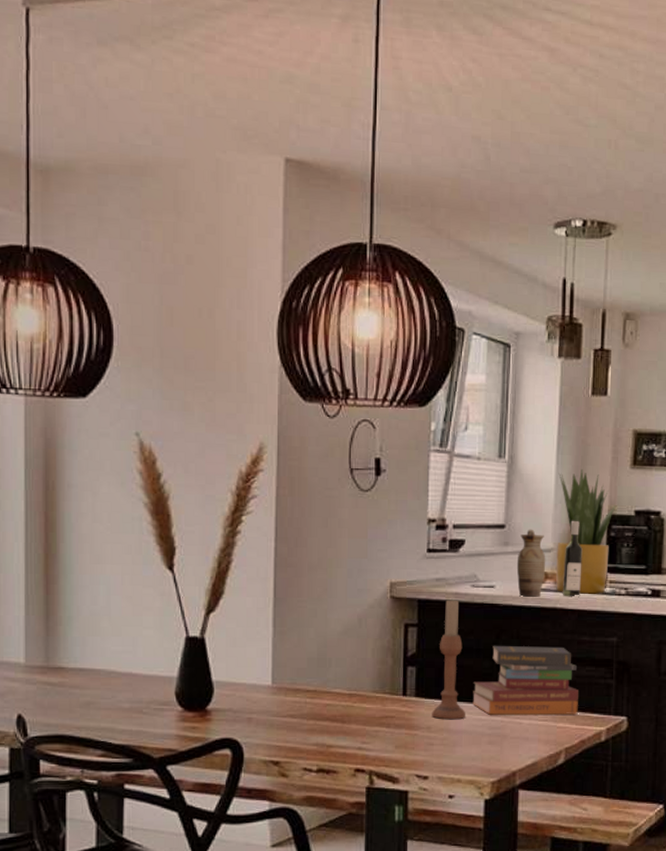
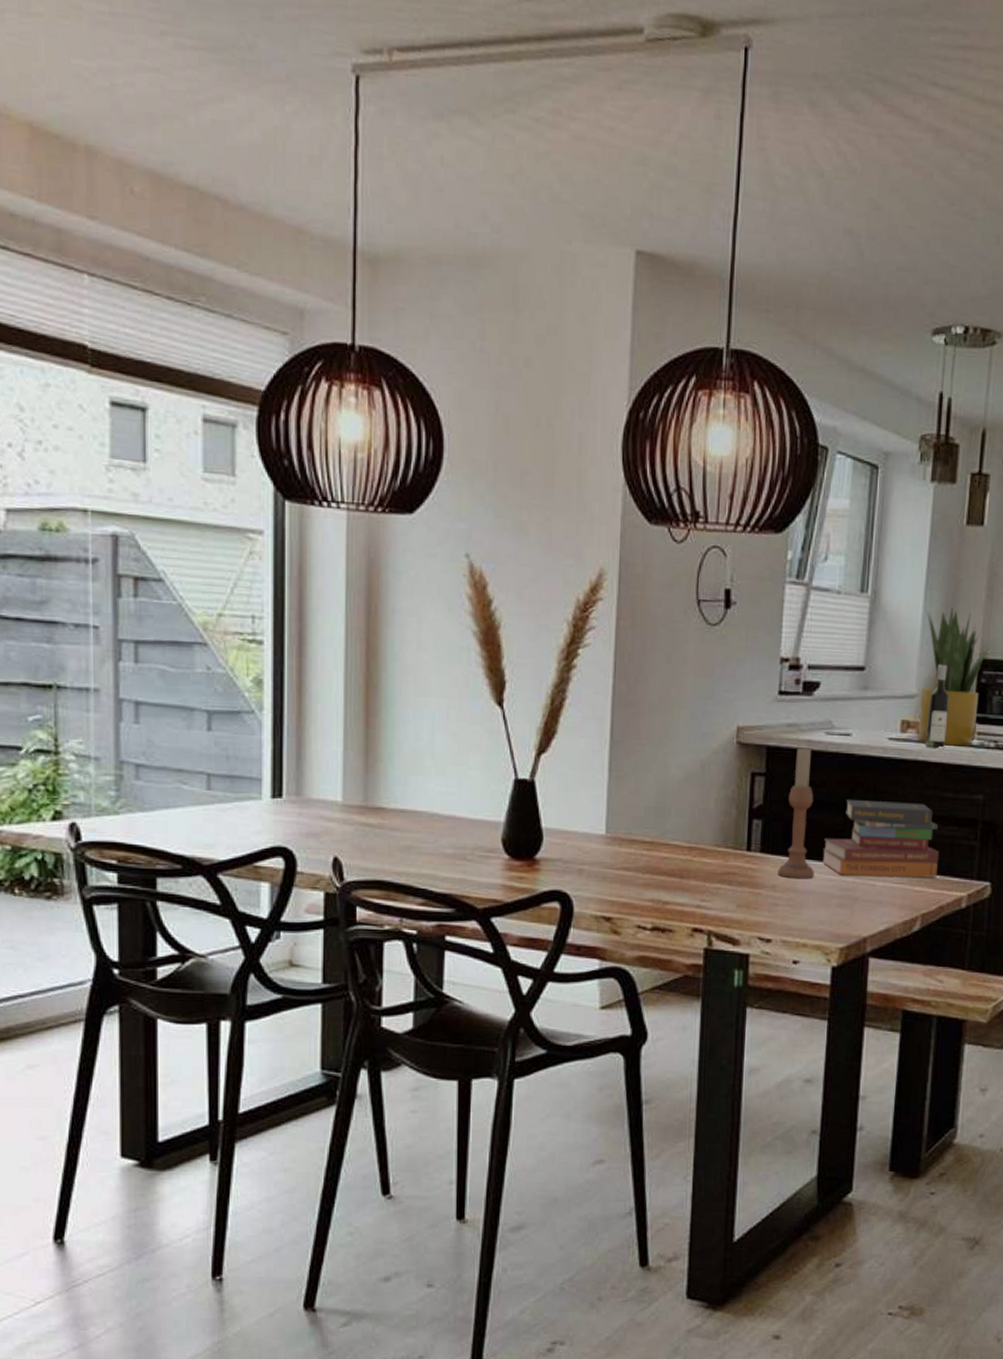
ceramic jug: present [516,529,546,597] -> none [876,672,909,748]

